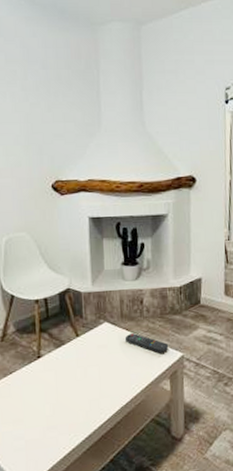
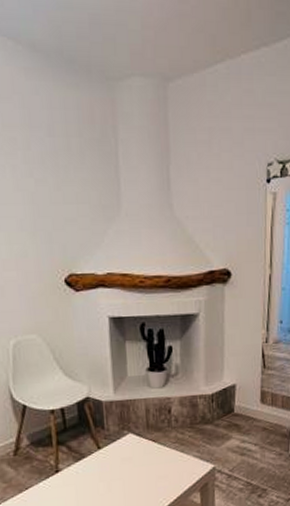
remote control: present [126,332,169,354] -> none [152,444,199,466]

